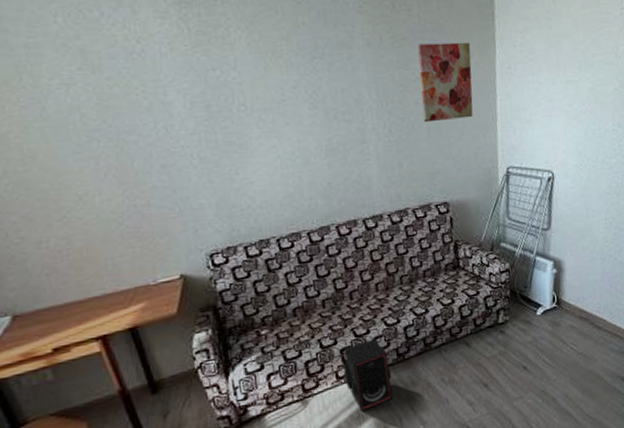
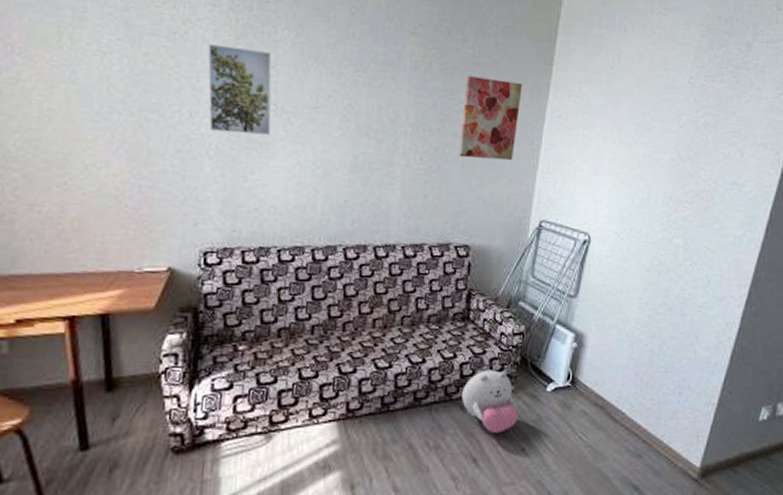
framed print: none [167,55,245,141] -> present [208,43,272,135]
stereo: present [343,339,393,412] -> none [317,380,371,461]
plush toy: none [465,306,517,360] -> present [462,369,519,434]

